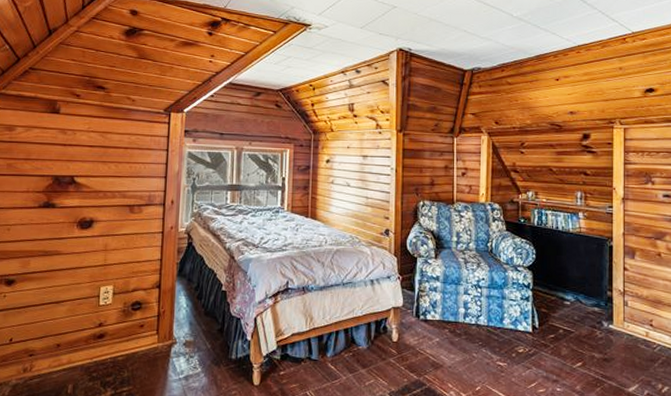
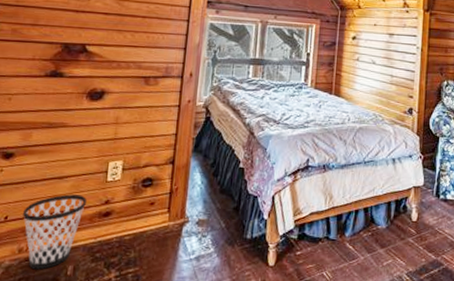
wastebasket: none [26,317,82,388] -> present [23,194,87,270]

